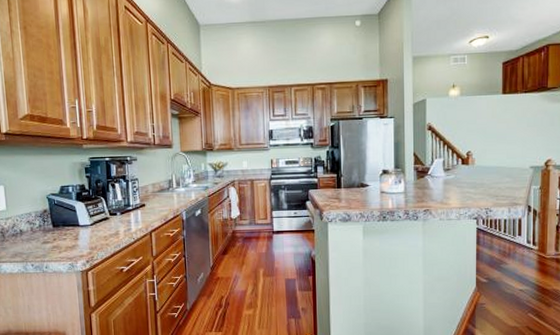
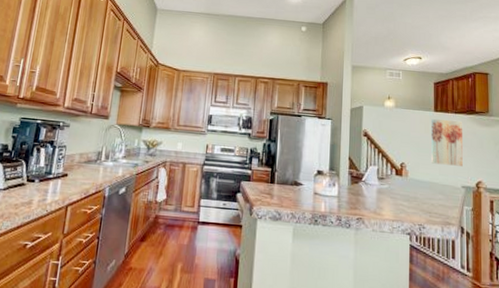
wall art: none [498,101,534,148] -> present [430,119,464,166]

